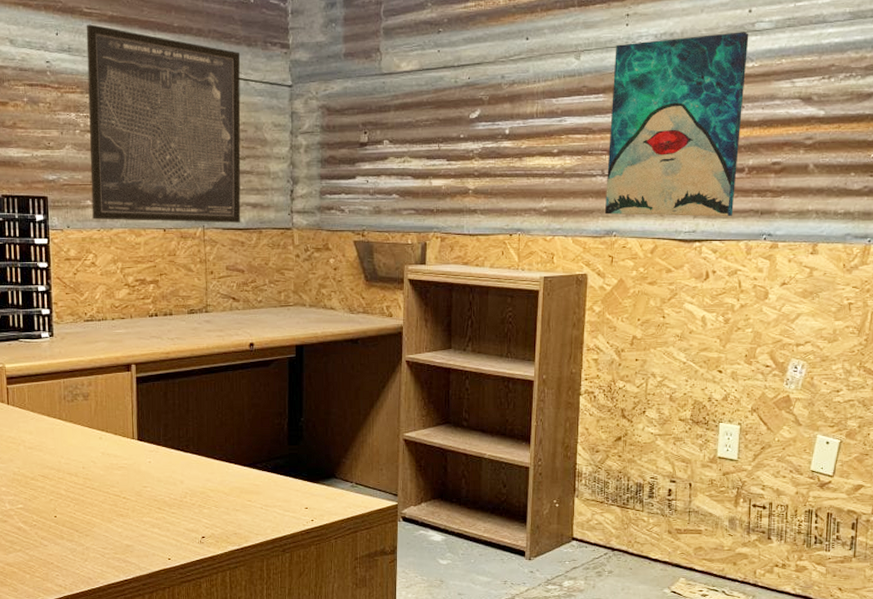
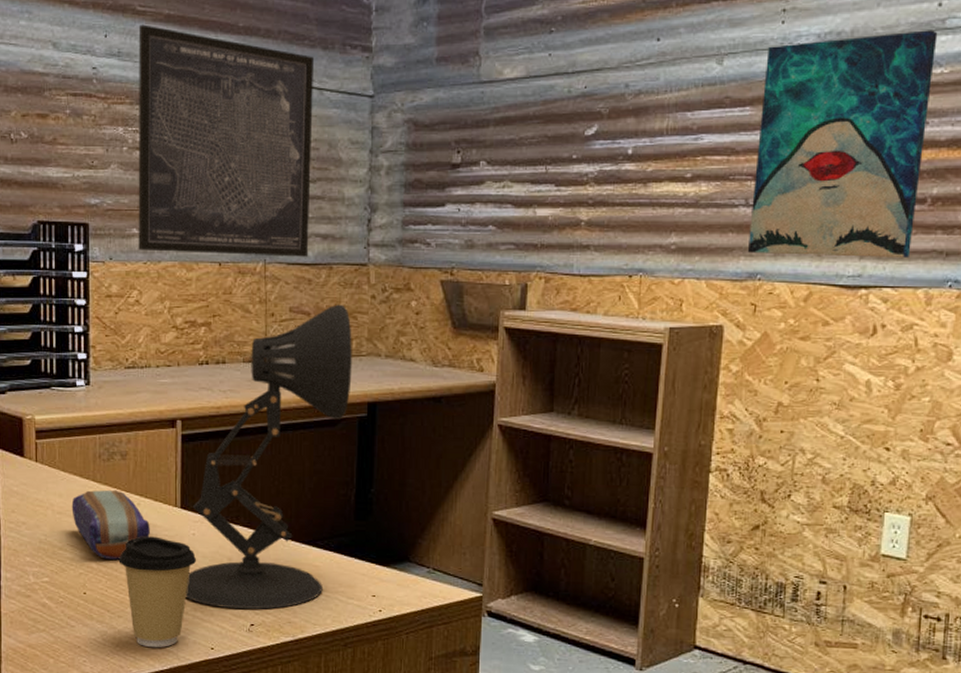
pencil case: none [41,426,111,486] -> present [71,490,150,560]
coffee cup: none [84,465,153,561] -> present [118,536,197,648]
desk lamp: none [144,262,282,525] -> present [186,304,352,610]

